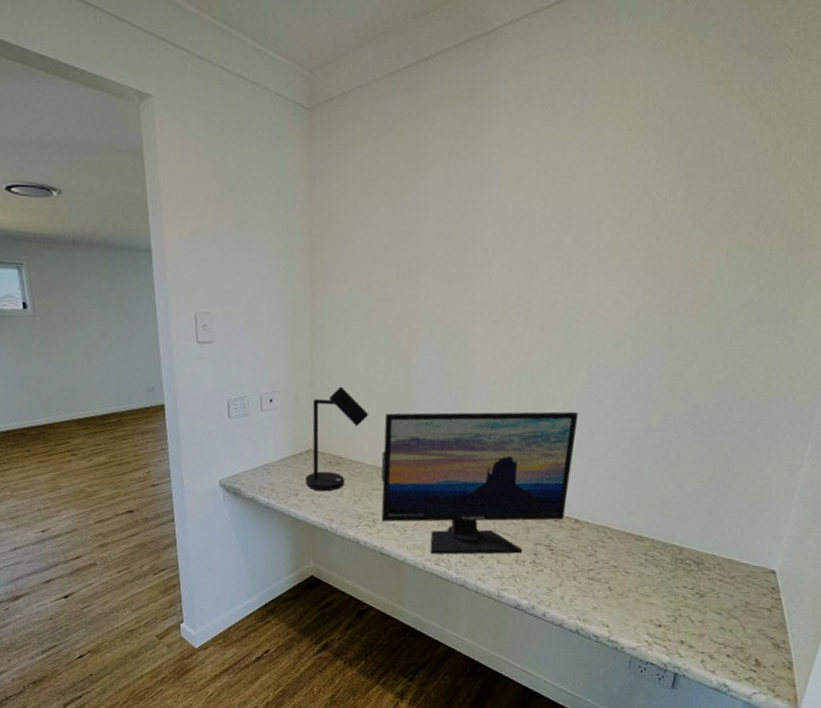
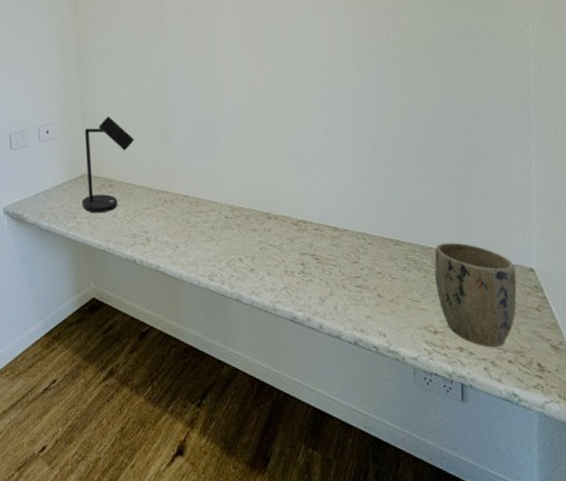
computer monitor: present [381,411,579,555] -> none [149,126,324,270]
plant pot: none [670,541,757,642] -> present [434,243,517,347]

